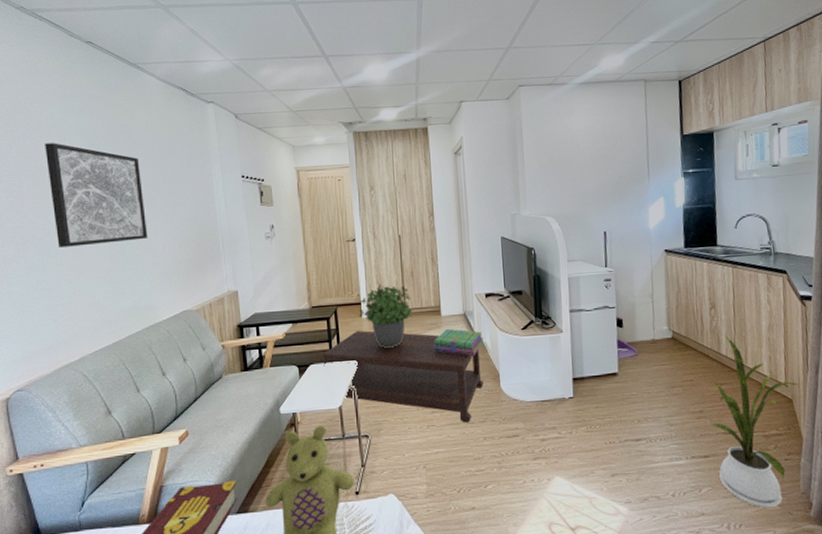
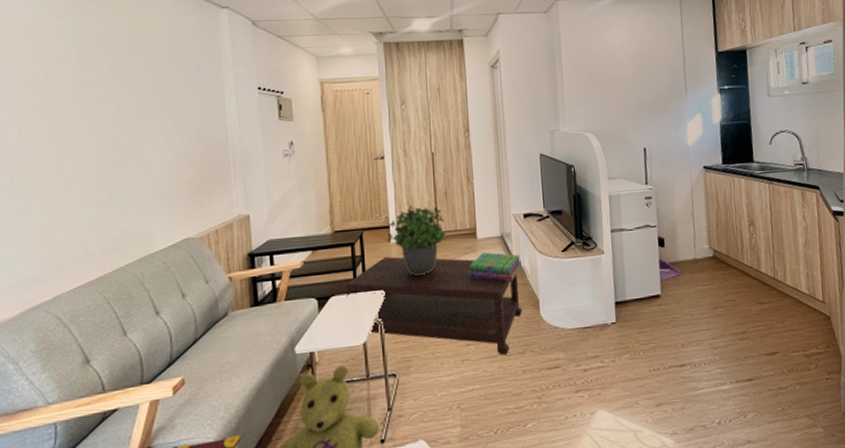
wall art: present [45,143,148,247] -> none [23,48,145,168]
house plant: present [711,335,799,509] -> none [754,253,835,432]

